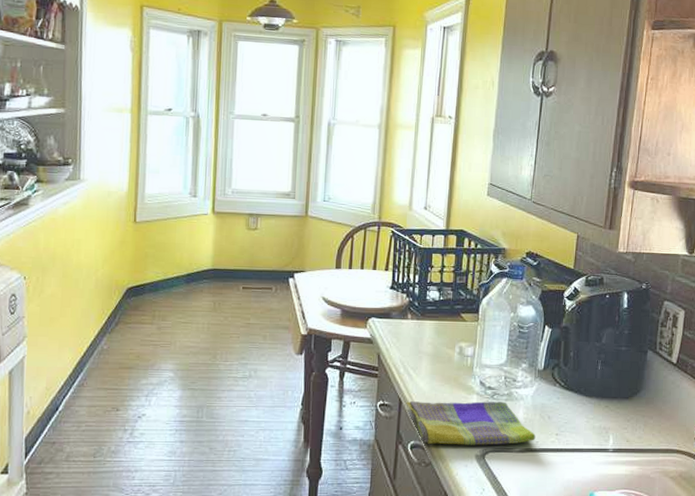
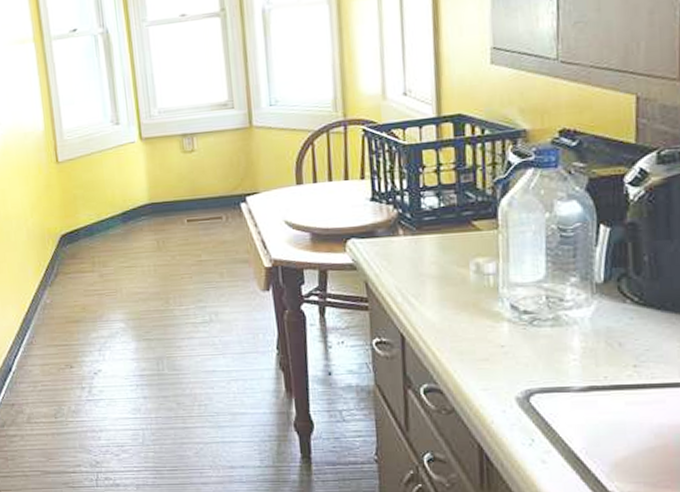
dish towel: present [406,400,536,445] -> none [410,328,603,386]

